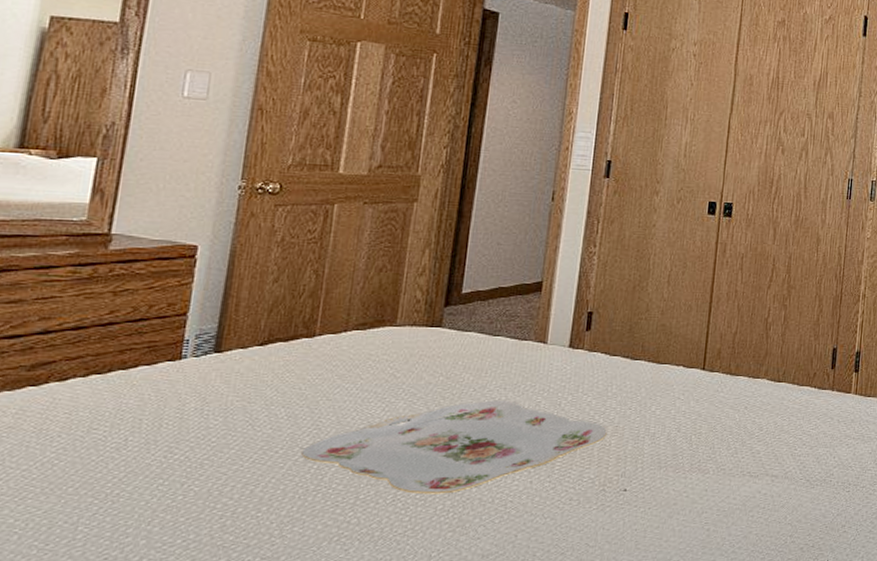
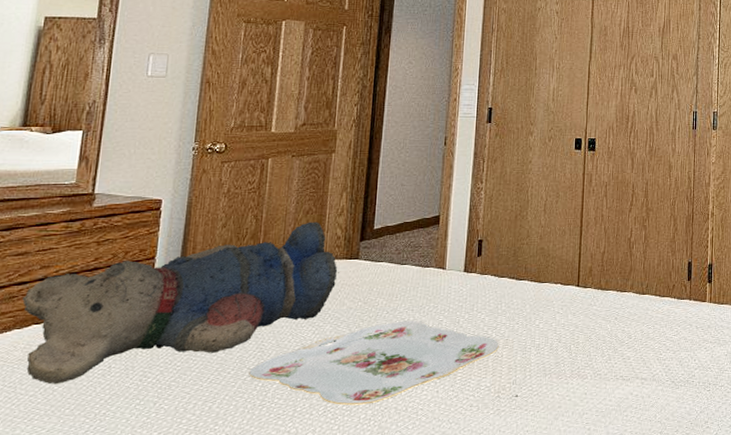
teddy bear: none [15,281,417,458] -> present [22,222,339,385]

